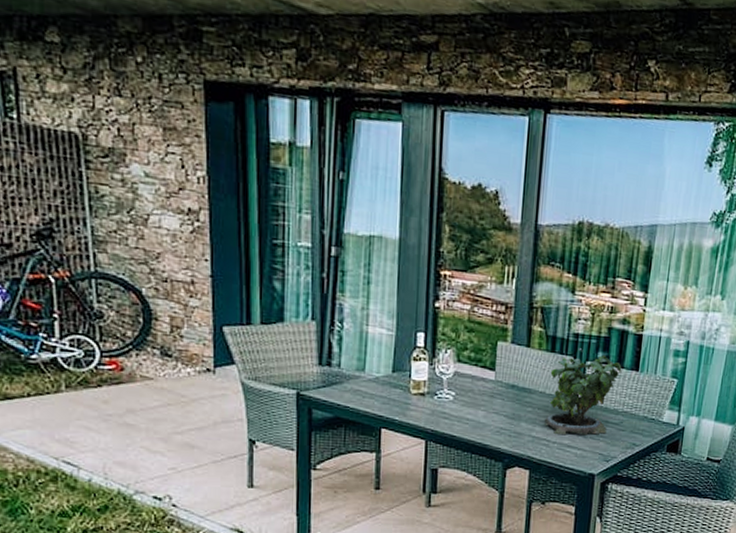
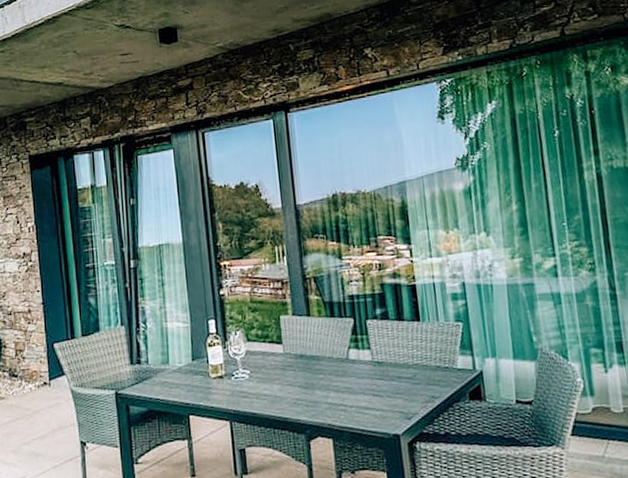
potted plant: present [544,348,622,436] -> none [334,308,403,398]

